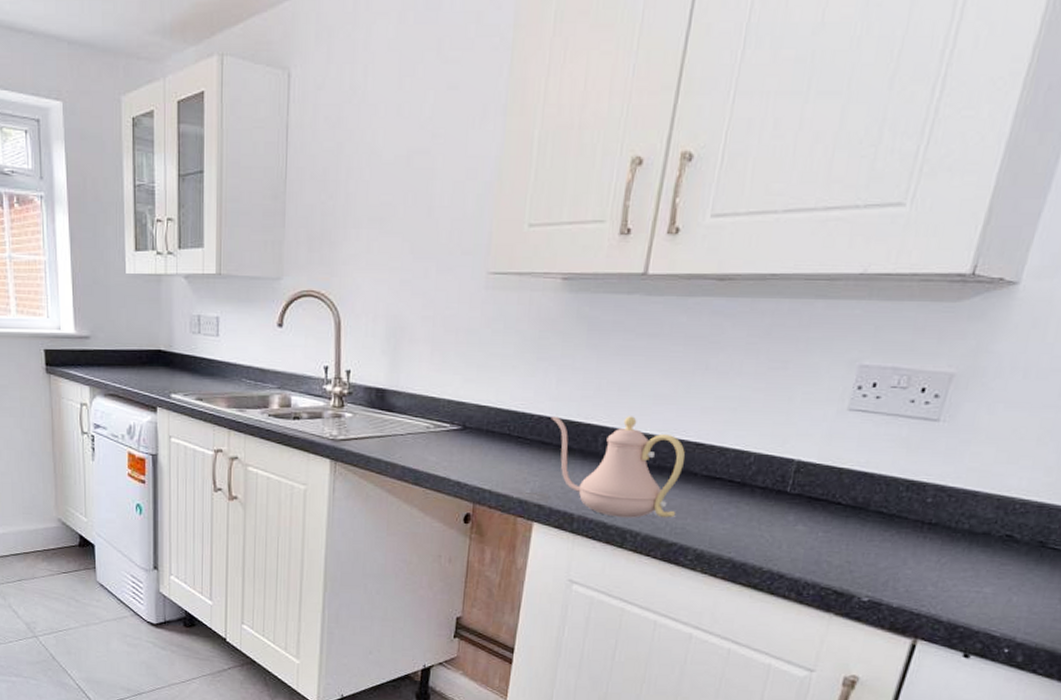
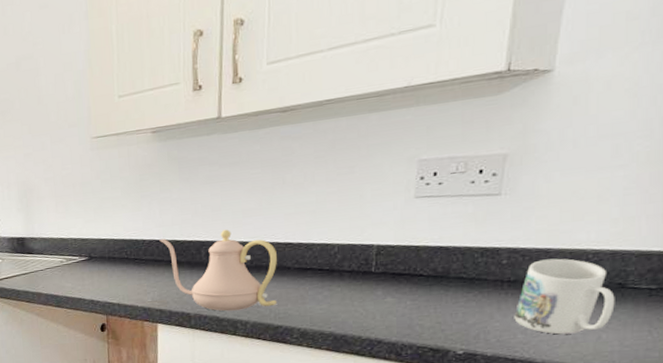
mug: none [927,503,1034,593] -> present [514,258,615,335]

